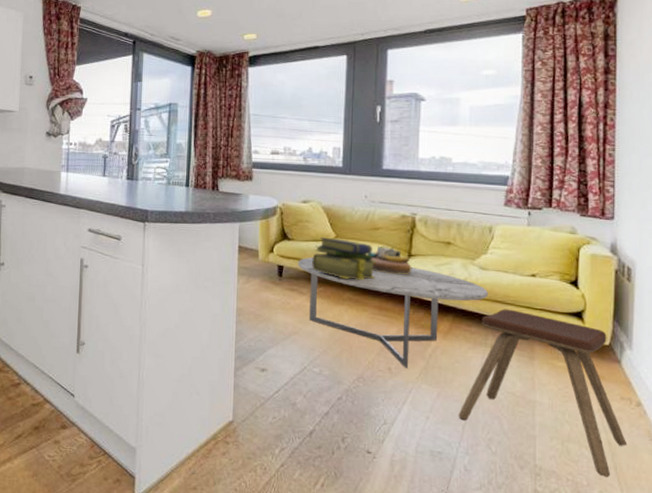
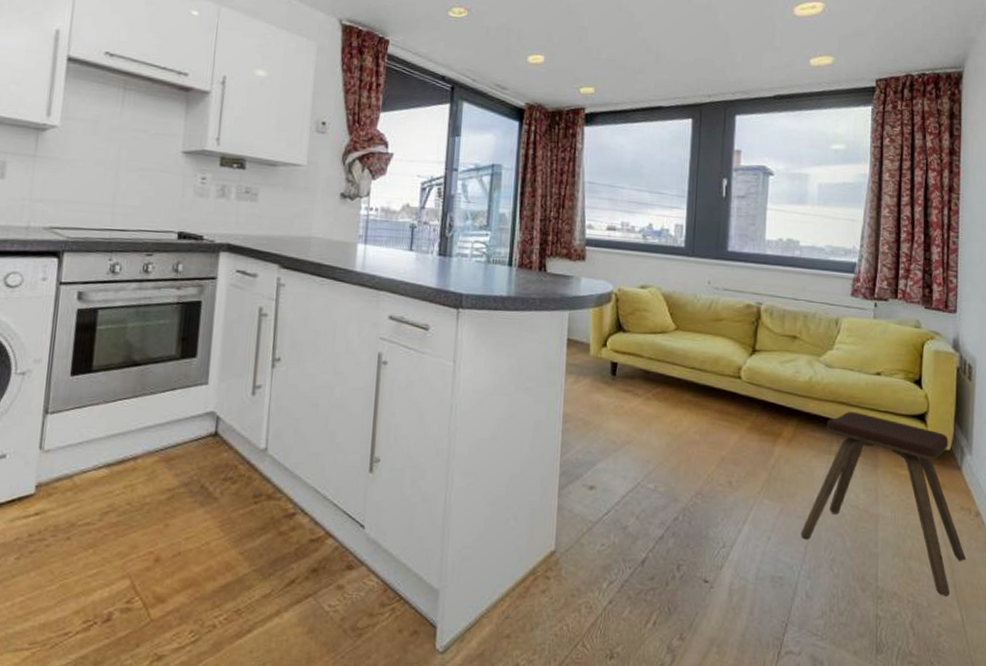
coffee table: present [298,257,488,368] -> none [634,352,833,481]
stack of books: present [312,237,376,281] -> none [649,329,718,380]
decorative bowl: present [368,245,412,275] -> none [710,339,756,374]

